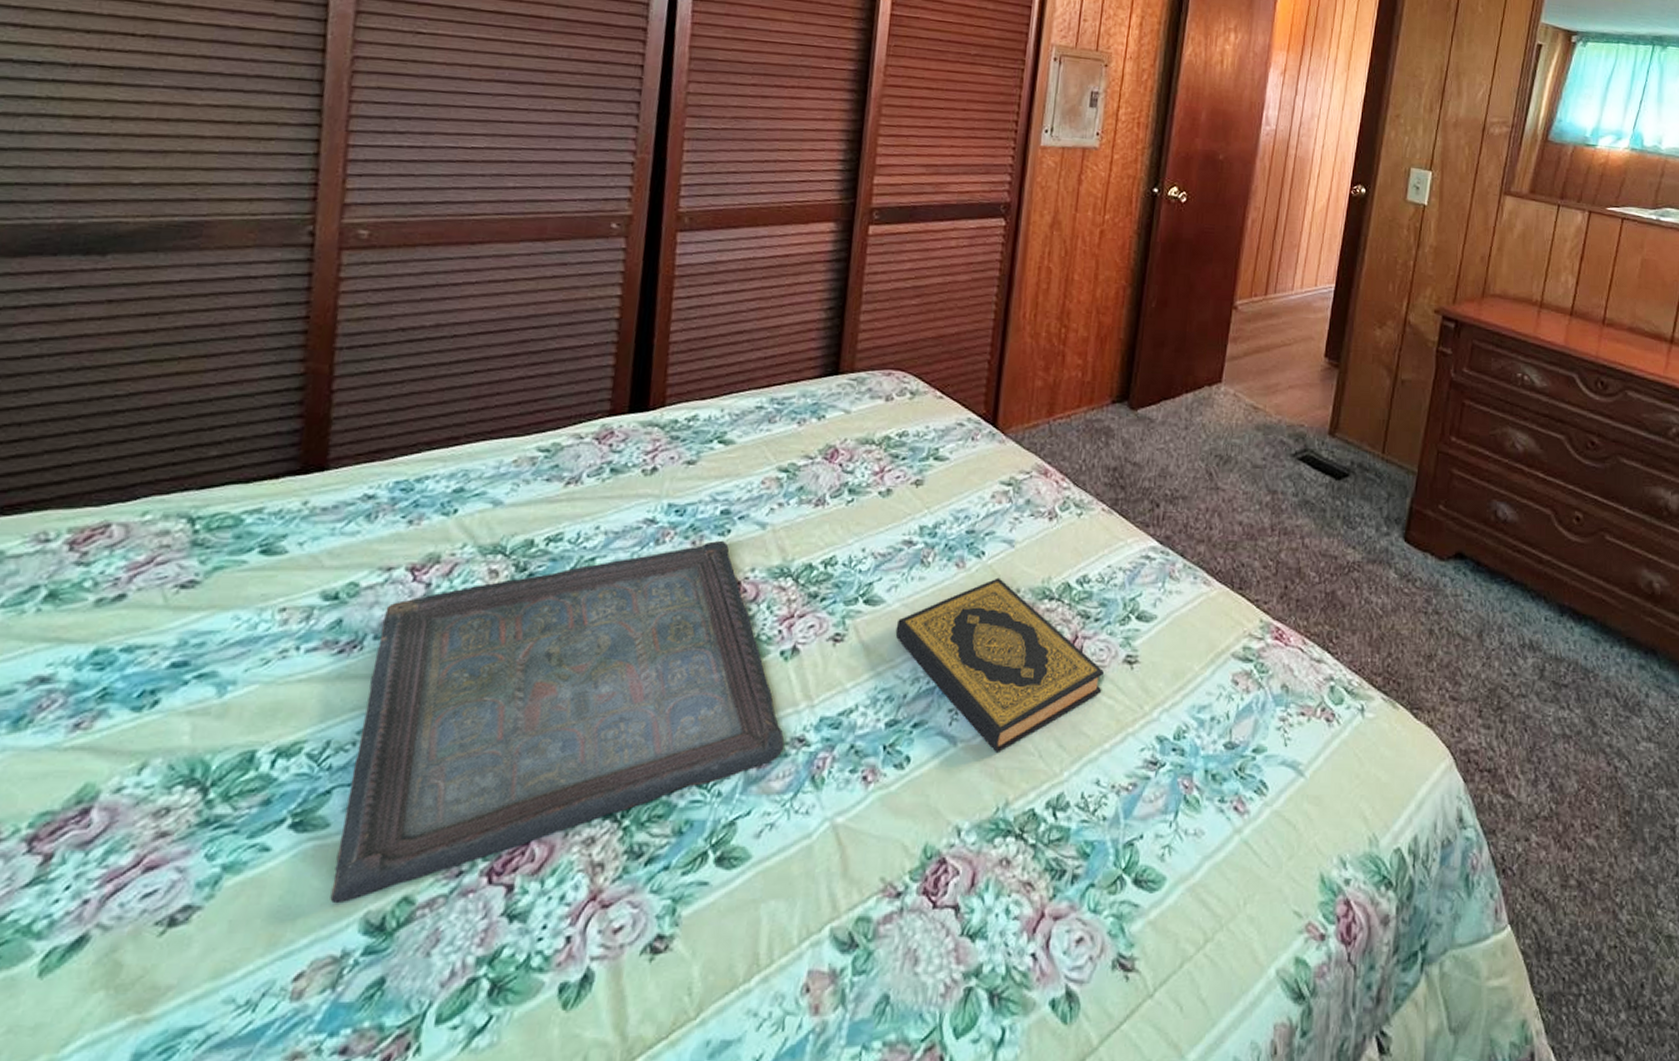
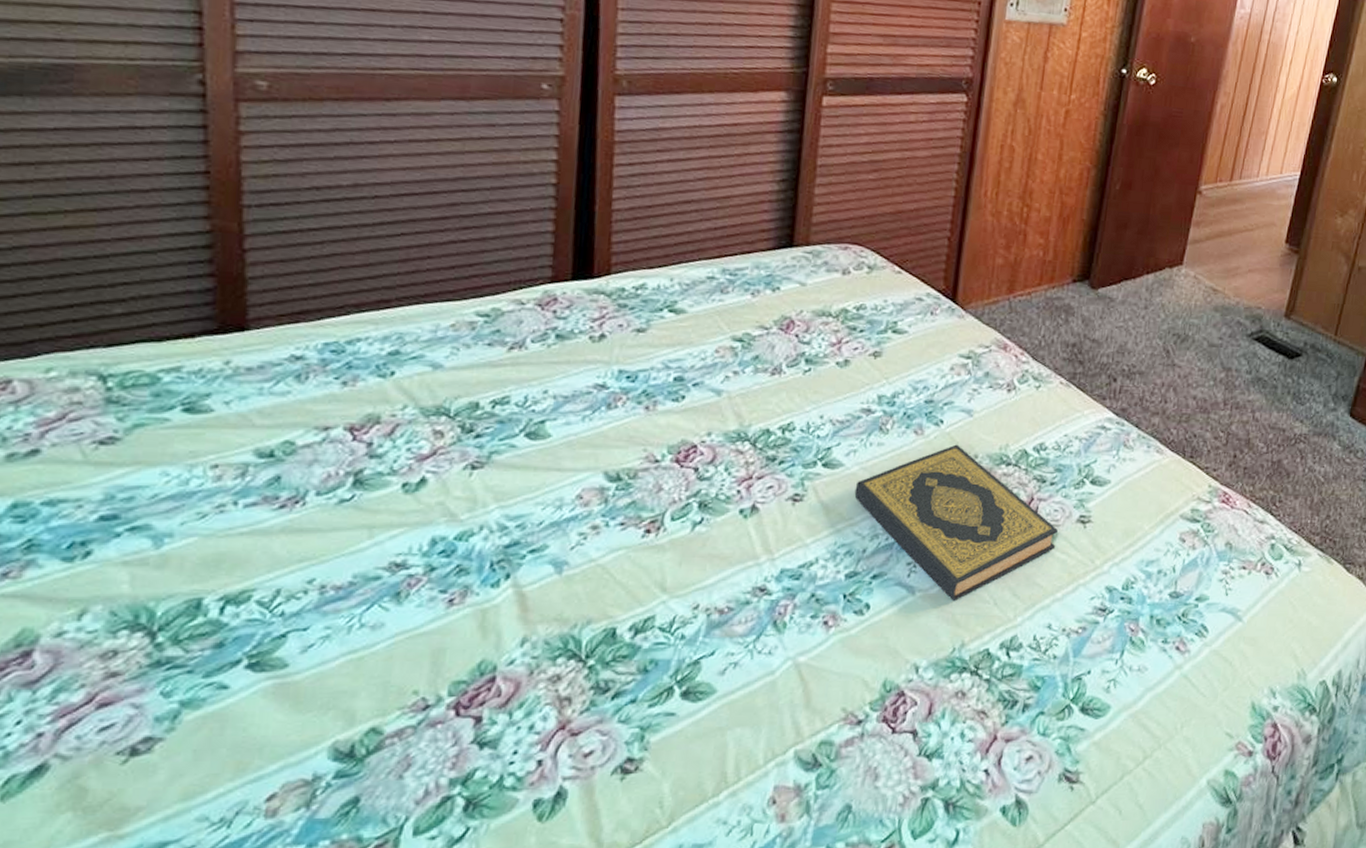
serving tray: present [330,541,785,904] -> none [296,406,746,735]

